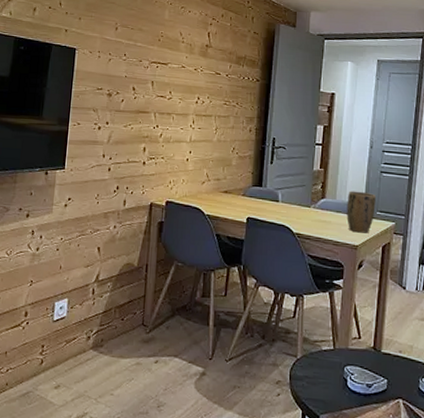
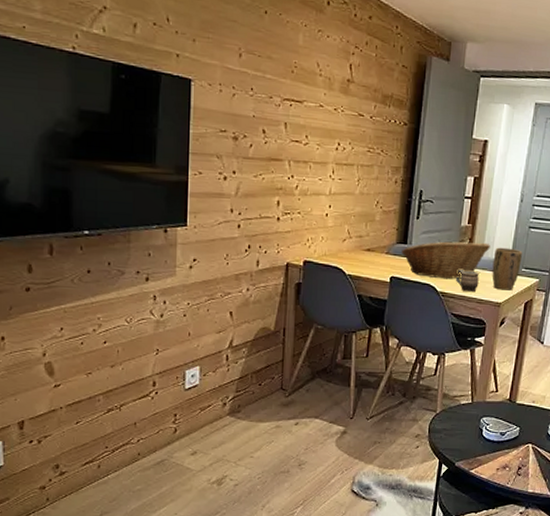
fruit basket: none [257,183,343,221] -> present [401,239,490,280]
mug: none [311,211,334,235] -> present [456,268,479,293]

